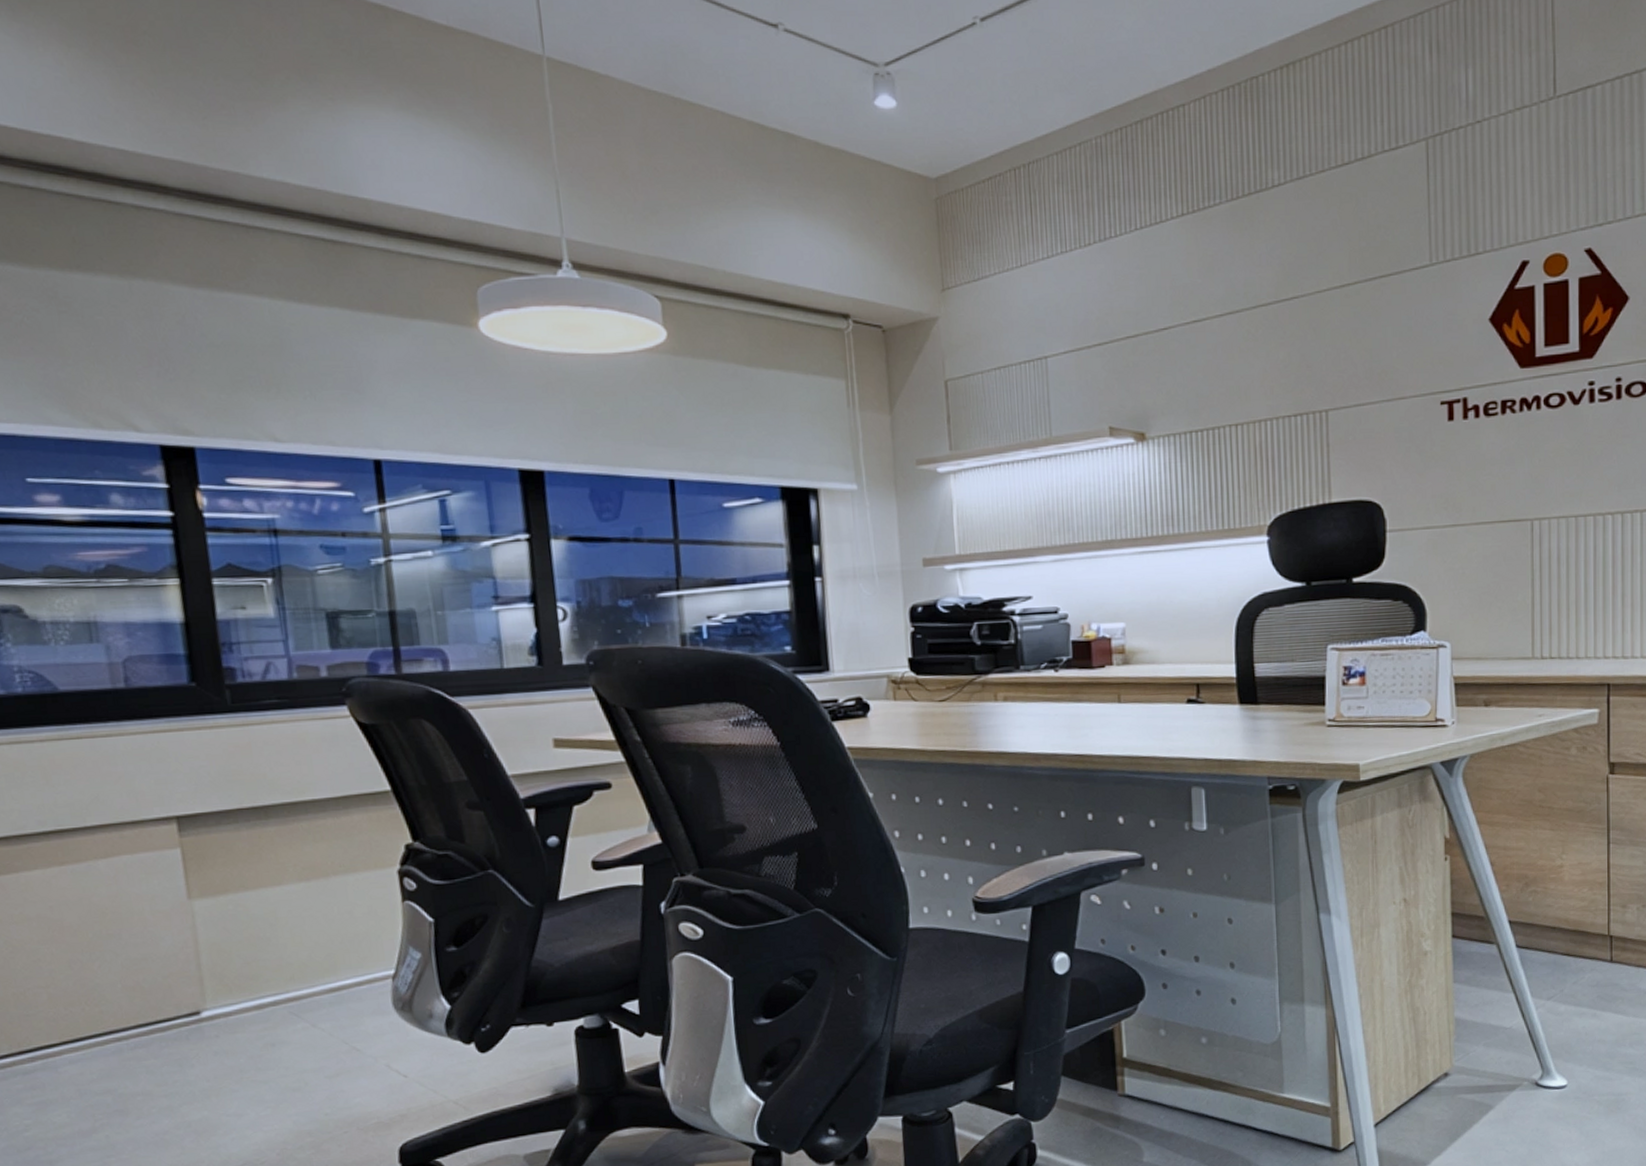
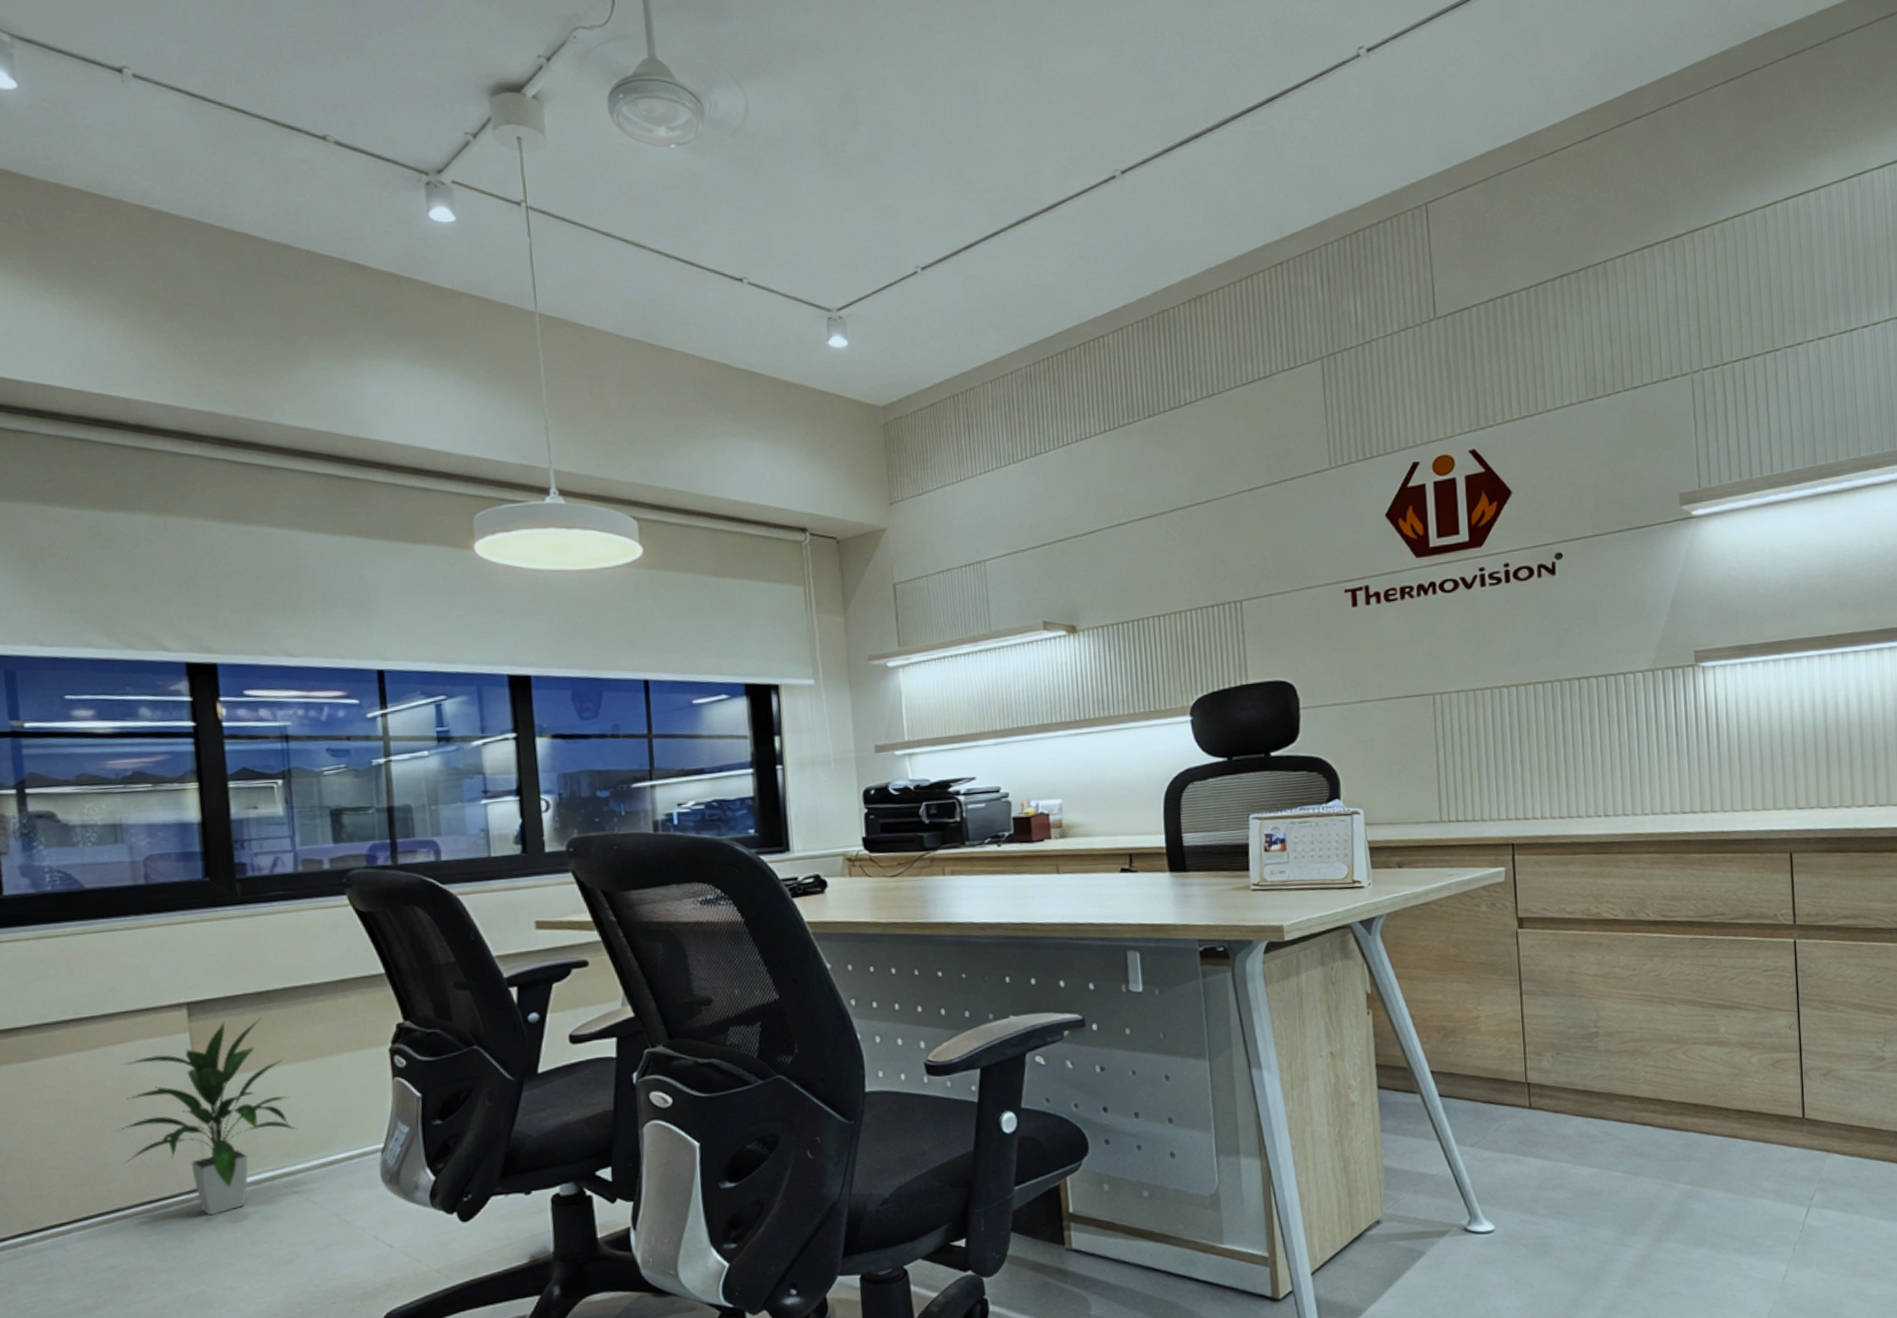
indoor plant: none [107,833,301,1040] -> present [117,1017,297,1216]

